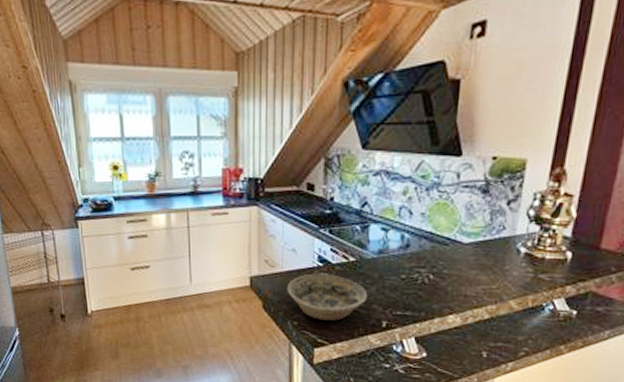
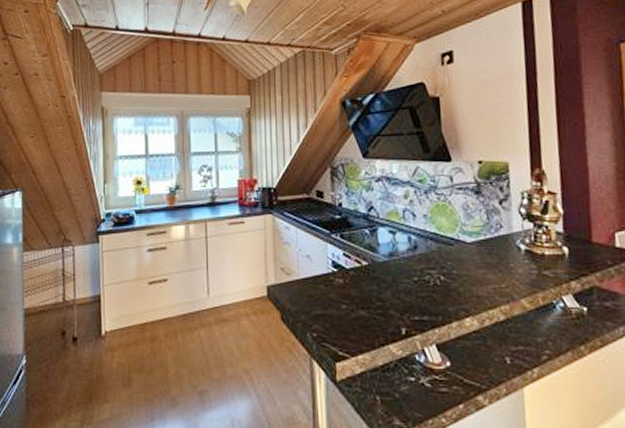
bowl: present [287,273,368,321] -> none [304,280,384,330]

